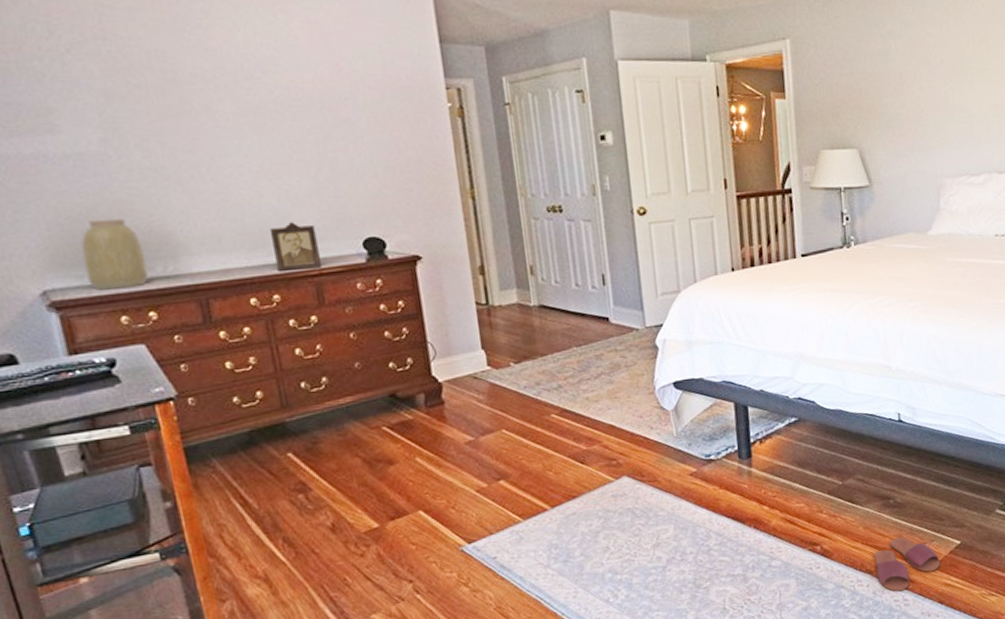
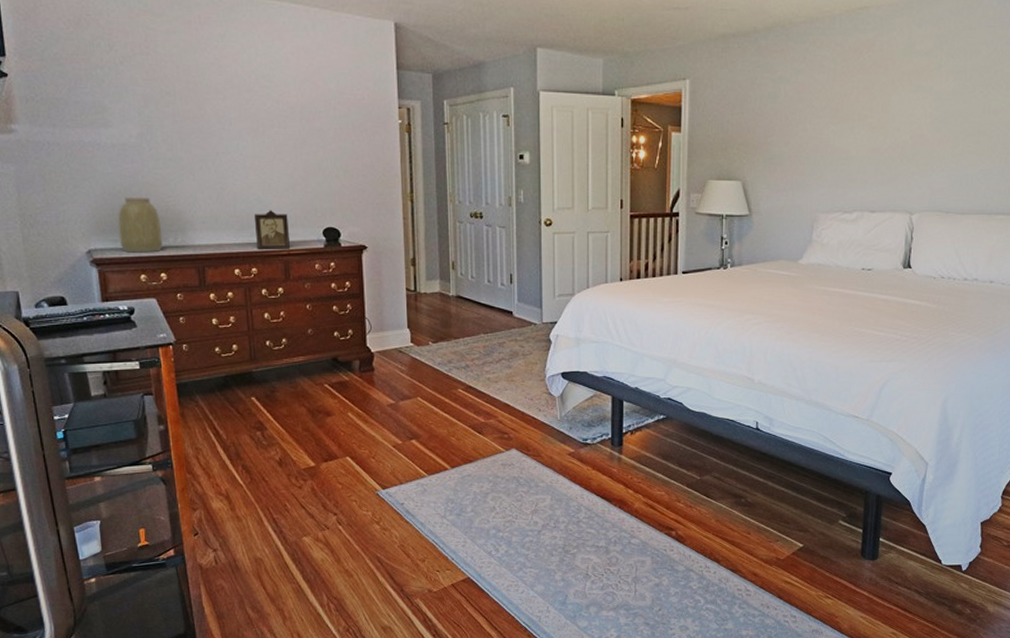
slippers: present [874,536,940,592] -> none [723,532,783,582]

